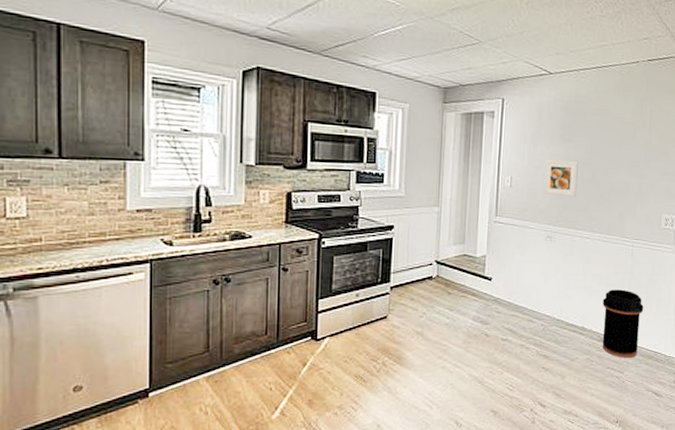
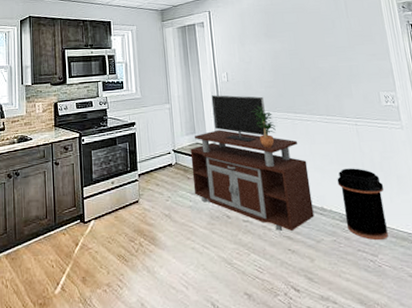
tv stand: none [453,201,578,350] -> present [190,95,314,231]
potted plant: none [531,218,553,265] -> present [252,106,276,148]
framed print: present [543,160,579,196] -> none [255,54,289,85]

